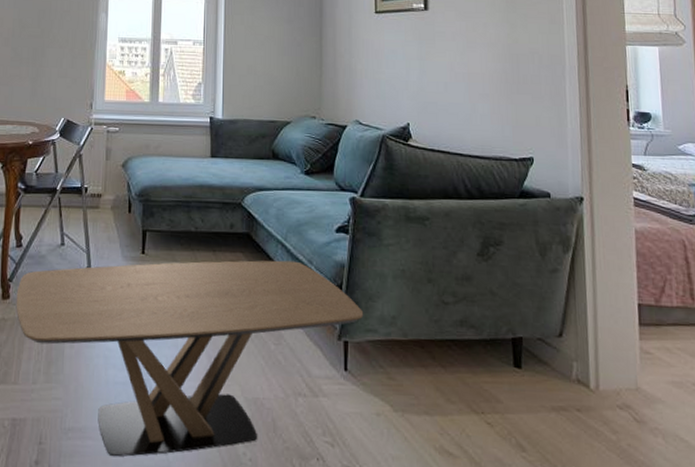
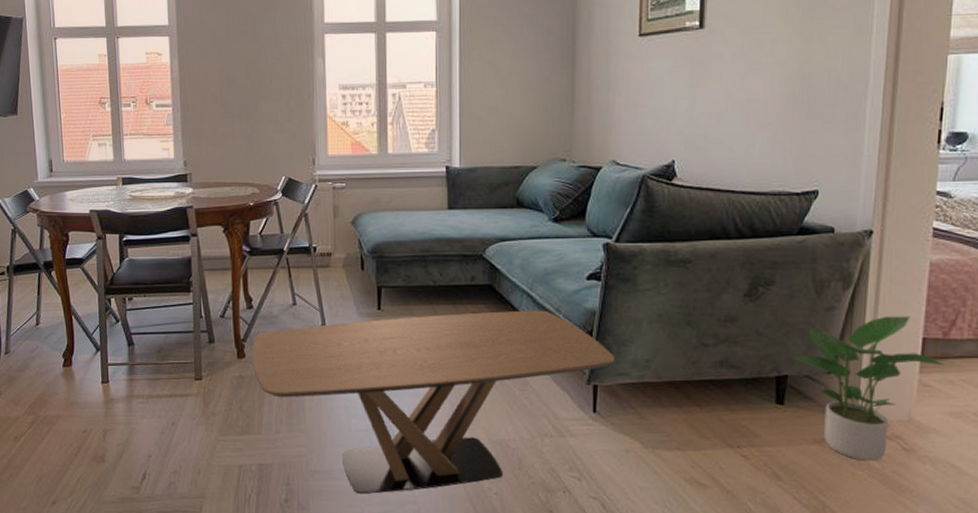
potted plant: none [521,280,661,433] -> present [789,316,945,461]

